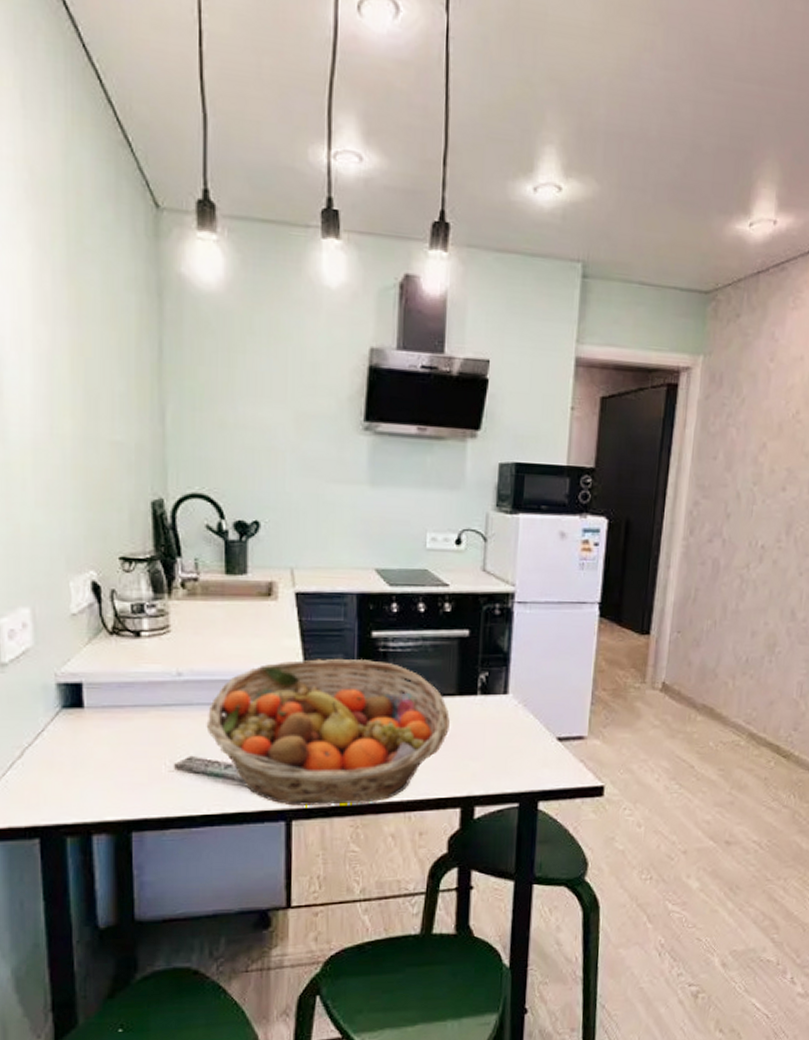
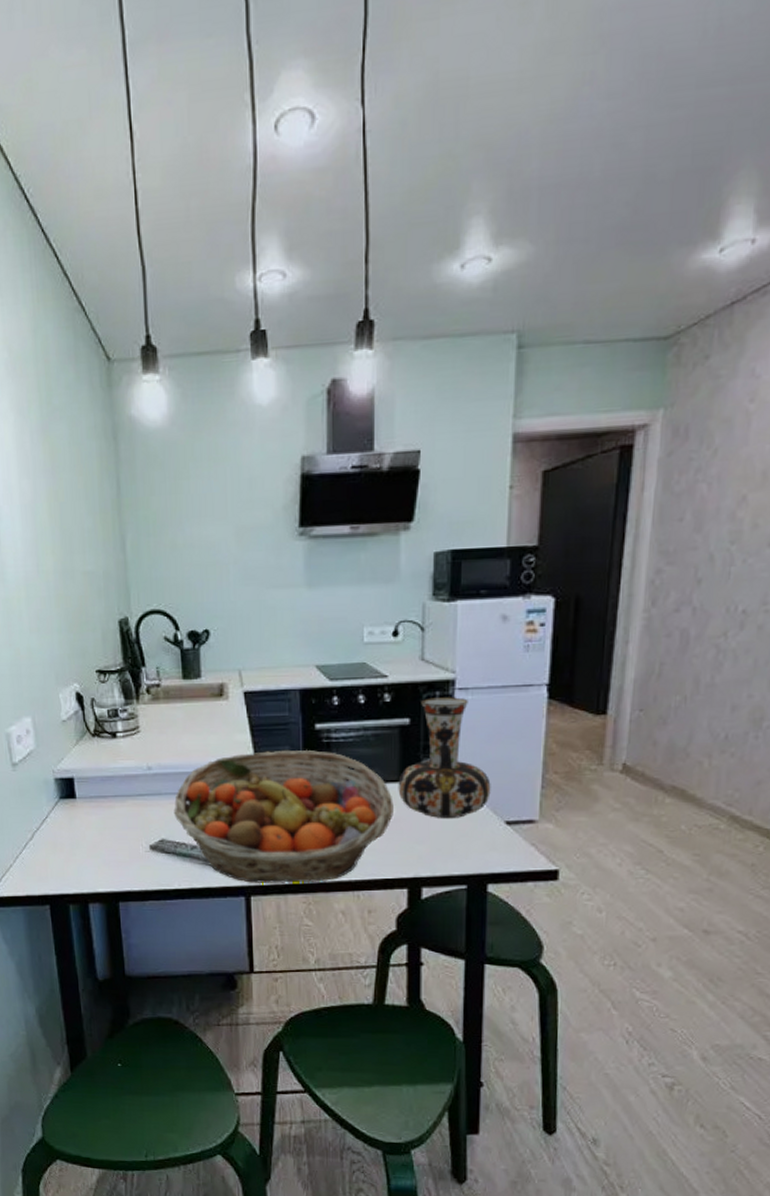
vase: none [455,610,545,734] -> present [398,697,491,818]

